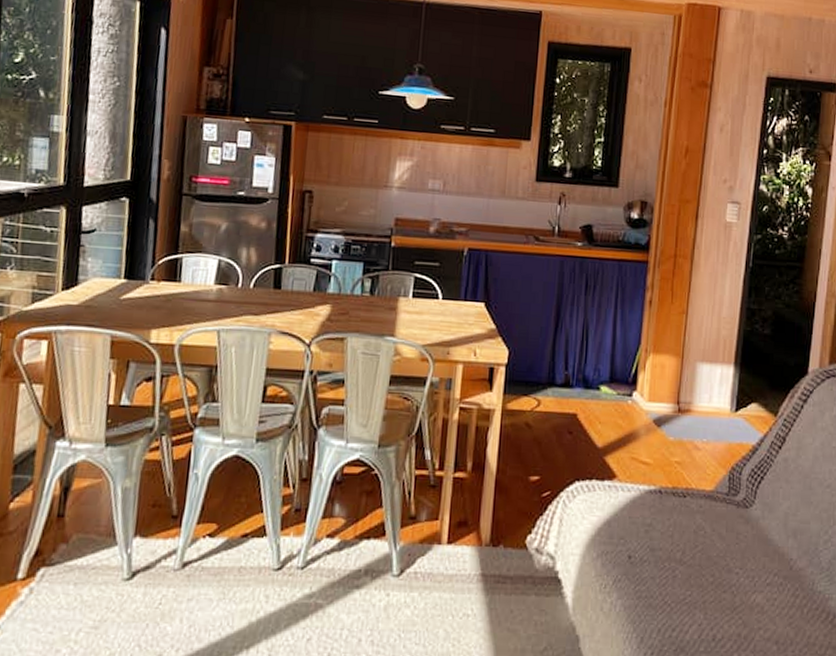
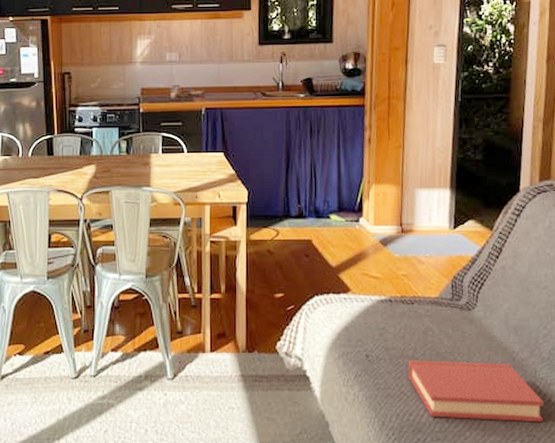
hardback book: none [673,564,820,644] -> present [408,360,544,423]

